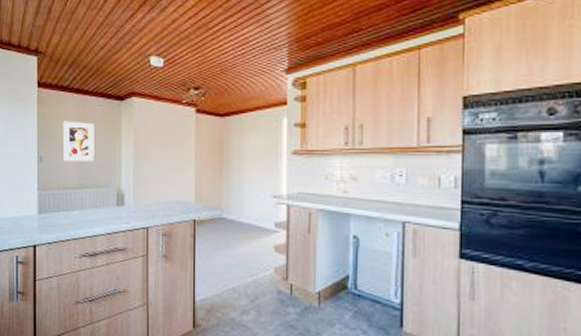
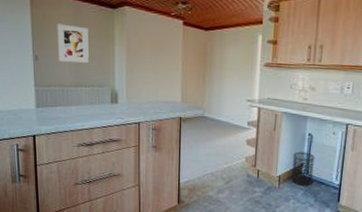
waste basket: none [334,259,364,306] -> present [291,151,315,186]

